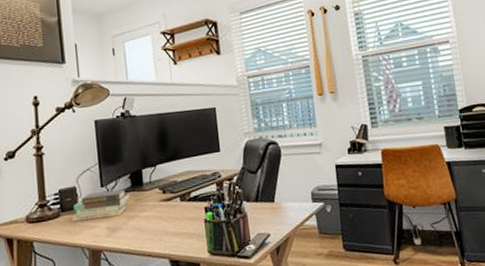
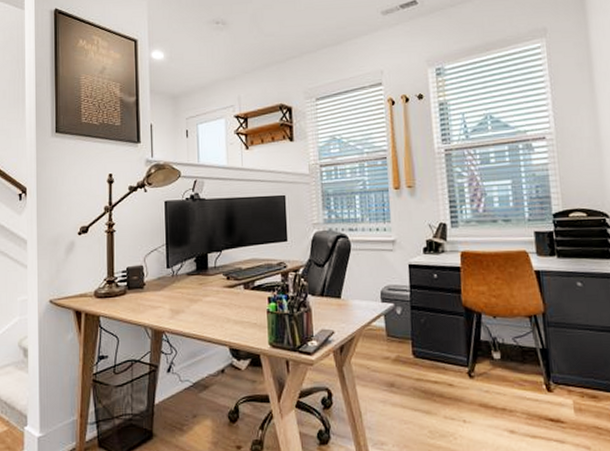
books: present [72,189,130,222] -> none [137,272,194,301]

